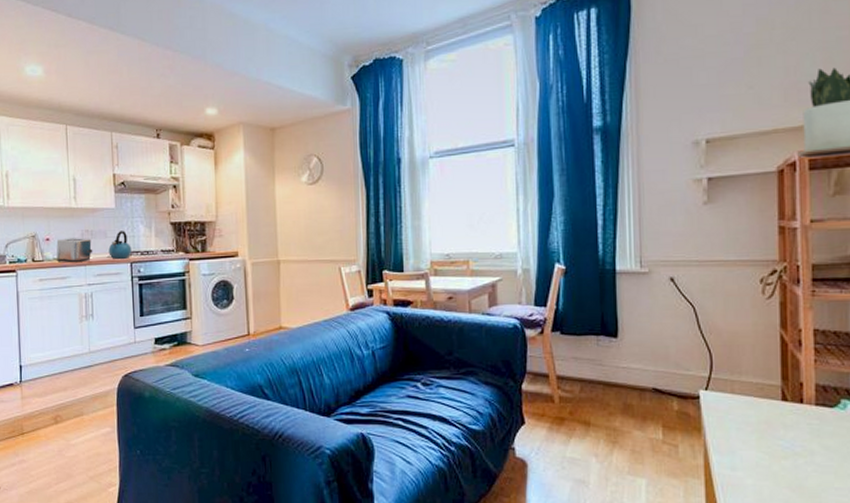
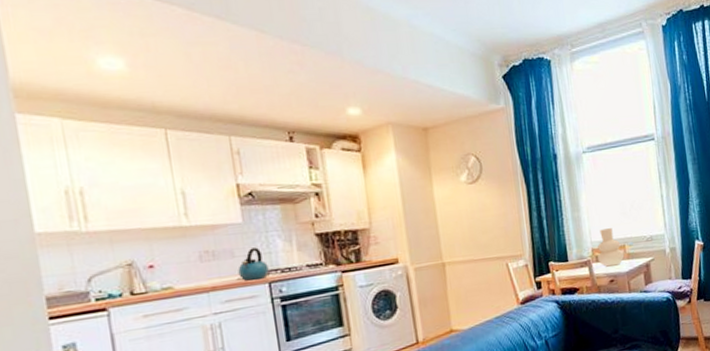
toaster: present [56,238,93,263] -> none [164,260,217,292]
vase: none [437,241,467,283] -> present [598,228,625,268]

